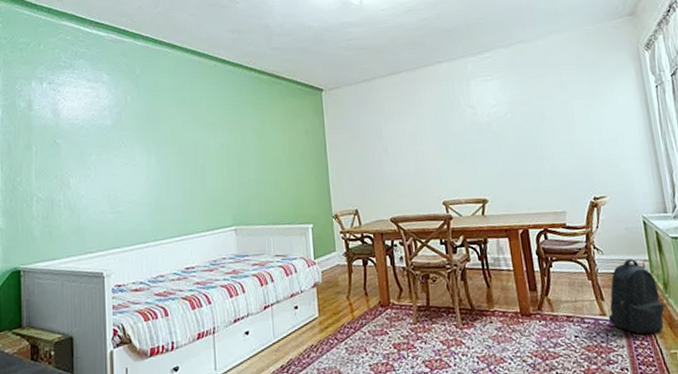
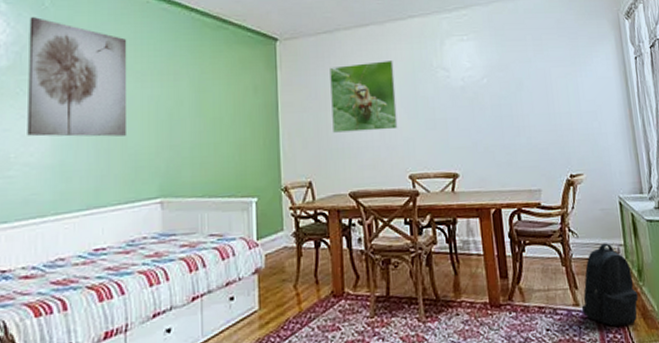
wall art: none [125,84,205,180] -> present [27,17,127,137]
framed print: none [368,102,431,167] -> present [330,61,398,133]

